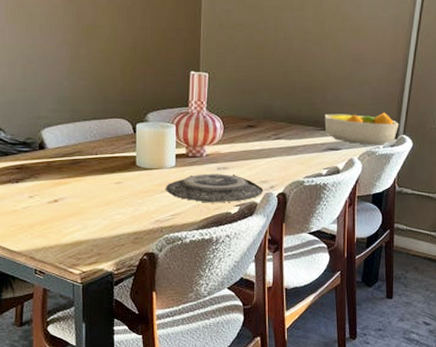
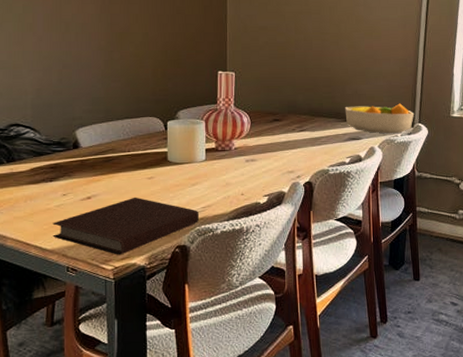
notebook: none [19,201,167,260] -> present [52,197,199,255]
plate: present [166,173,264,203] -> none [197,165,291,194]

